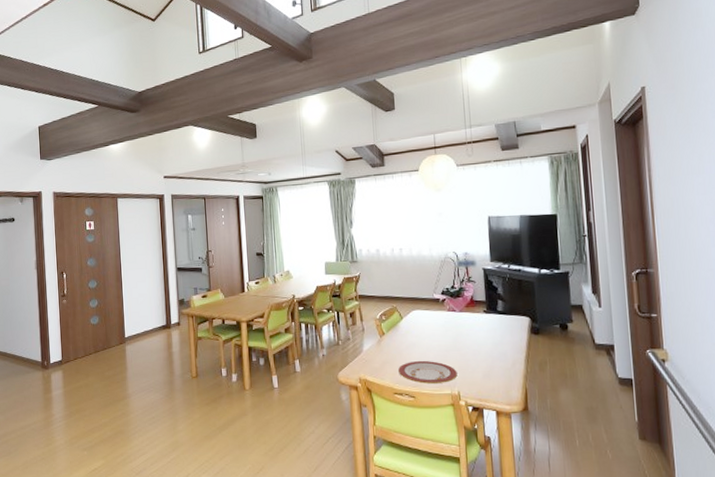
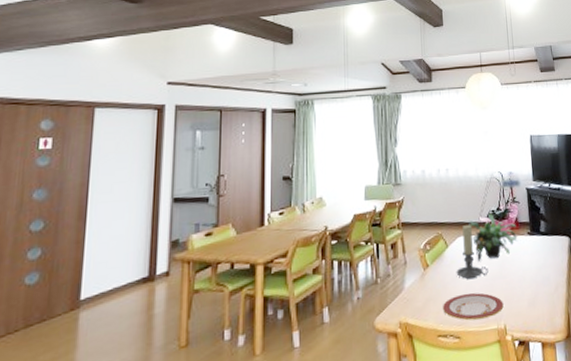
candle holder: none [410,300,442,348] -> present [456,225,488,279]
potted plant: none [421,290,473,334] -> present [467,212,518,262]

